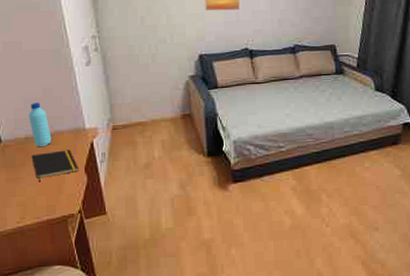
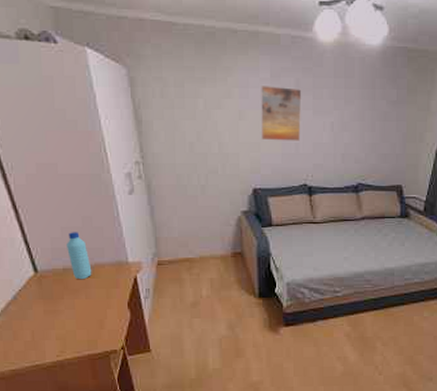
notepad: present [31,150,78,182] -> none [70,284,121,316]

